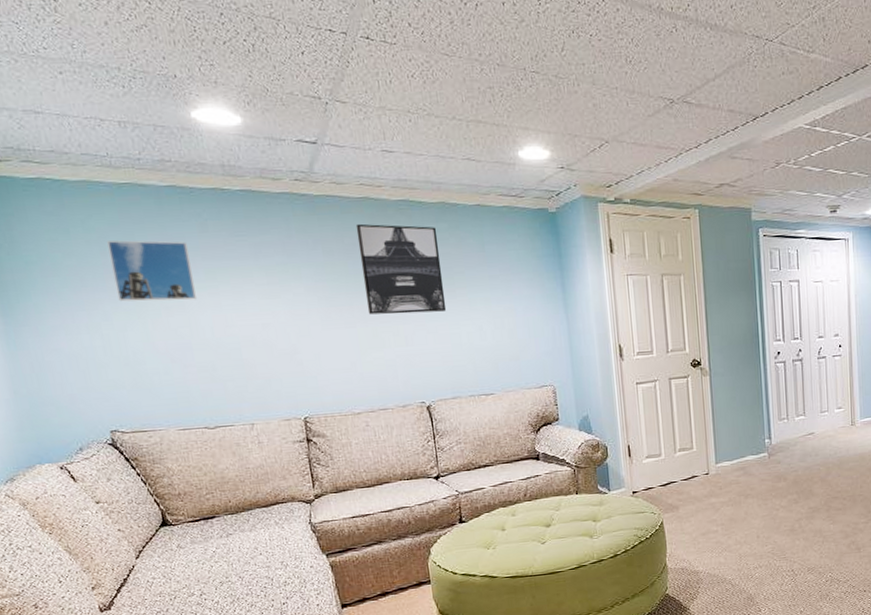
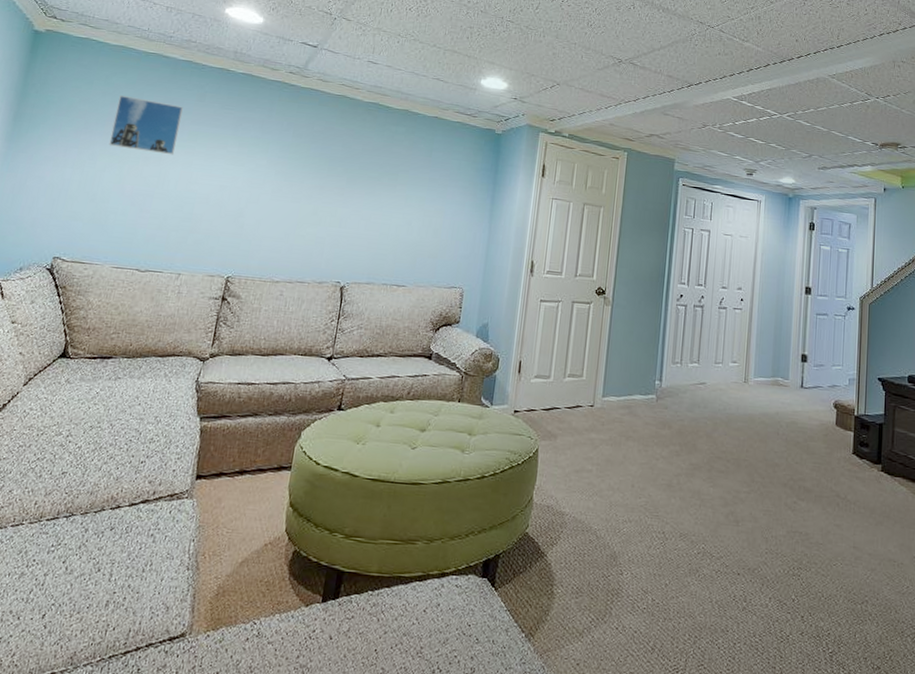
wall art: present [355,223,447,315] -> none [314,115,395,202]

